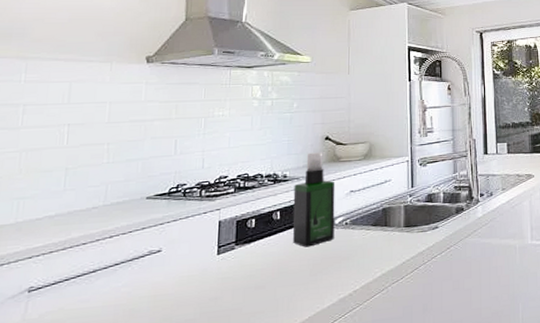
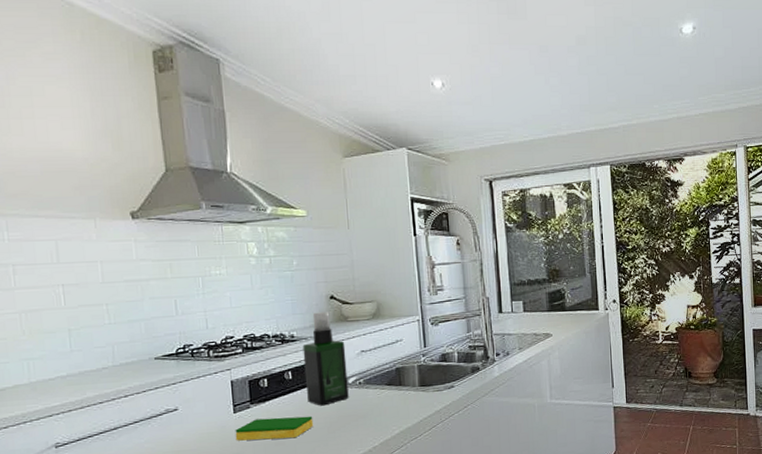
dish sponge: none [215,257,297,285] -> present [235,416,314,441]

